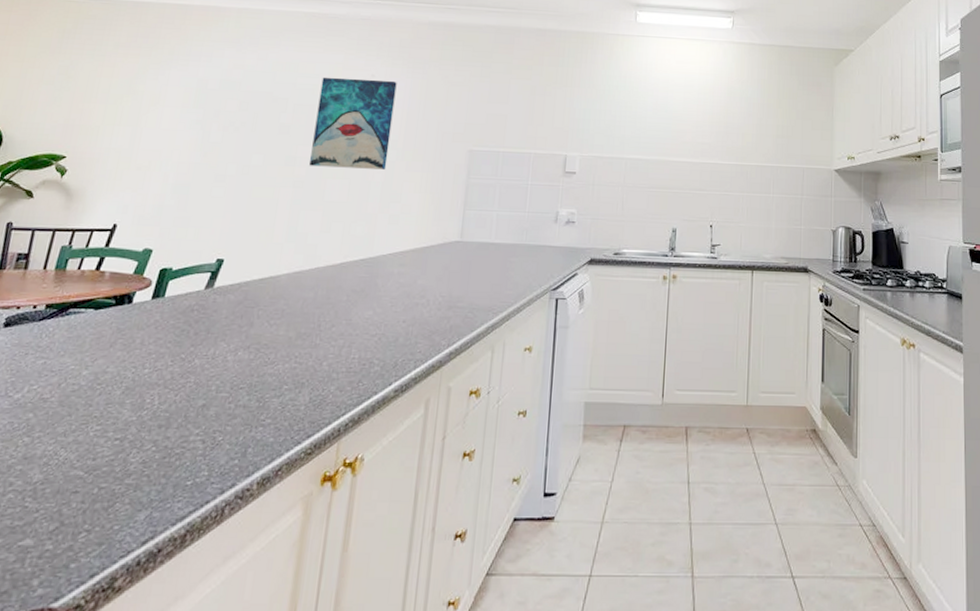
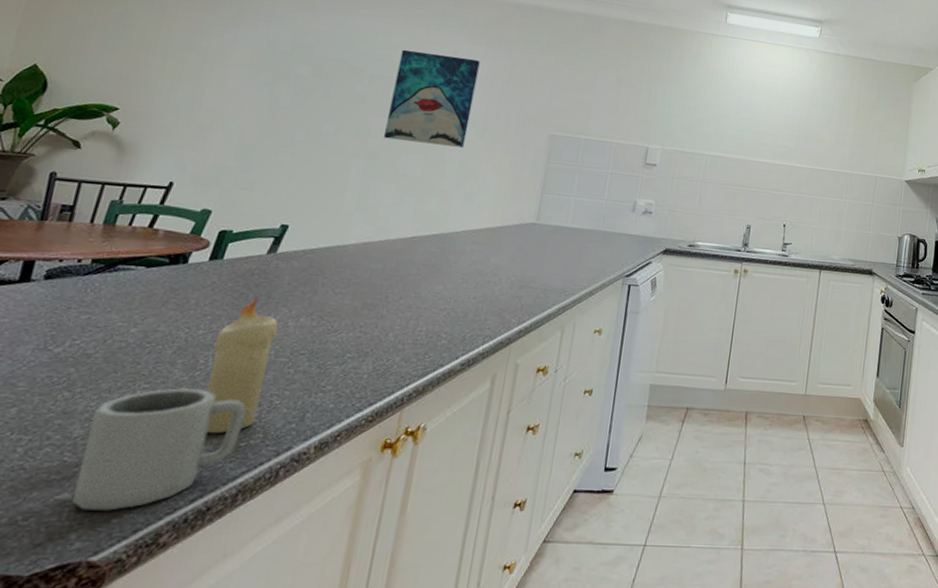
cup: none [33,428,192,556] -> present [71,388,247,511]
candle: none [153,334,218,474] -> present [205,298,279,434]

